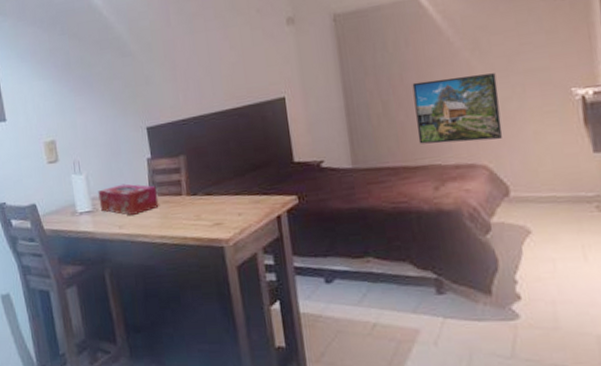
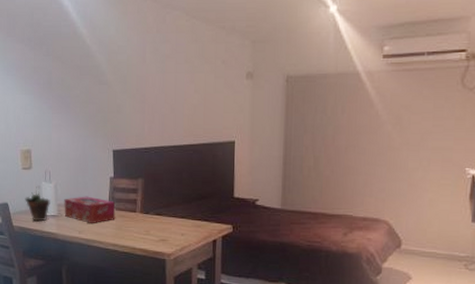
succulent plant: none [54,179,83,221] -> present [25,185,50,222]
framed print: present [412,73,503,144] -> none [338,145,409,202]

